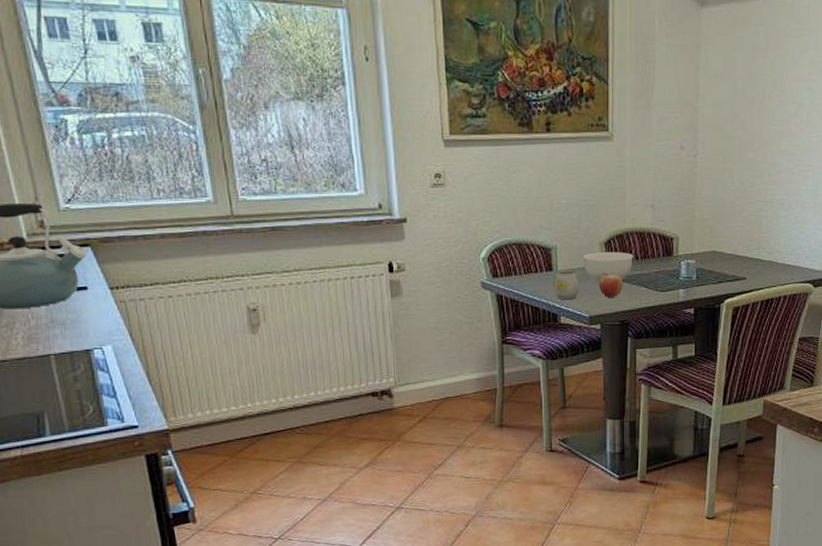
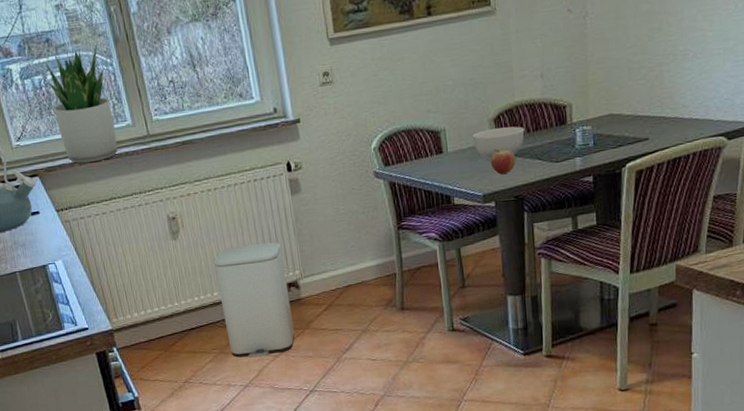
planter: none [112,107,194,238] -> present [46,44,118,164]
pedal bin: none [297,346,384,469] -> present [213,242,295,358]
mug: present [552,271,579,300] -> none [442,151,471,181]

